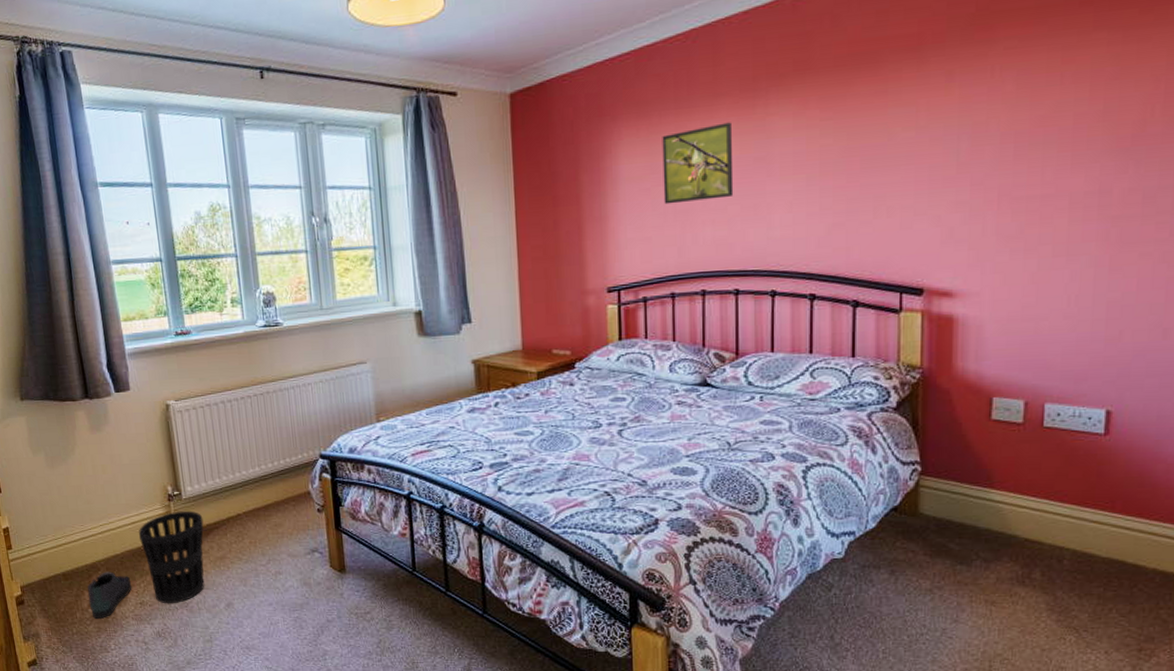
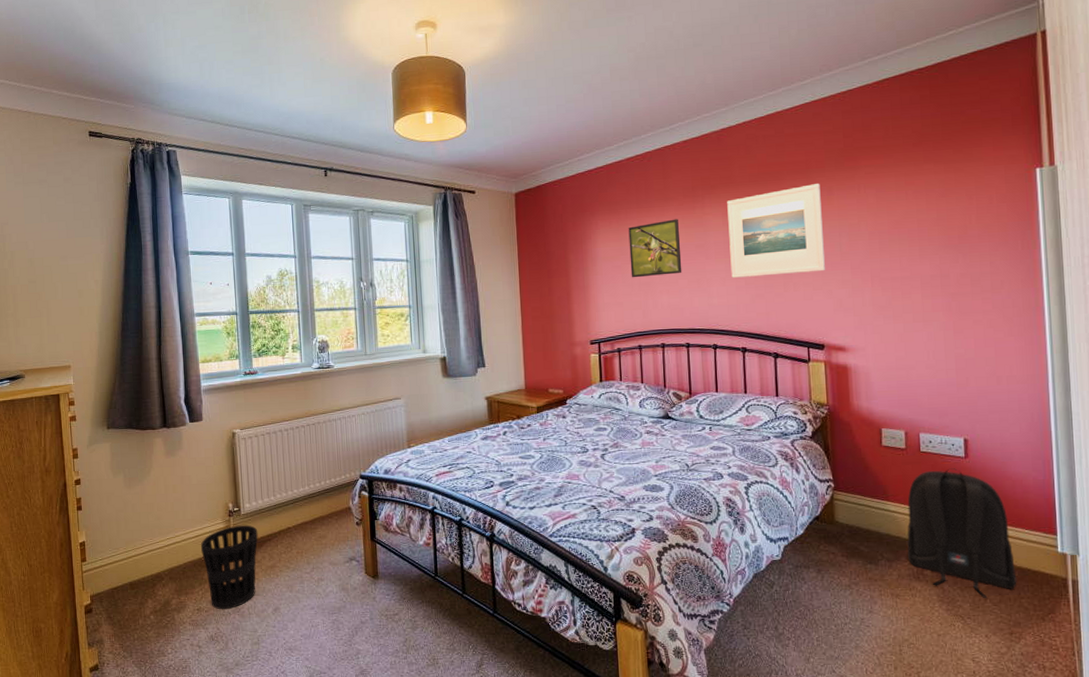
shoe: present [87,571,132,620] -> none [151,581,191,626]
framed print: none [801,66,936,202] -> present [727,184,826,278]
backpack: none [1011,448,1157,609] -> present [907,468,1017,599]

